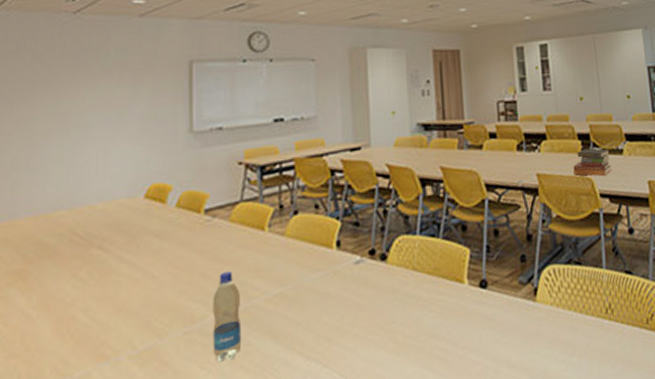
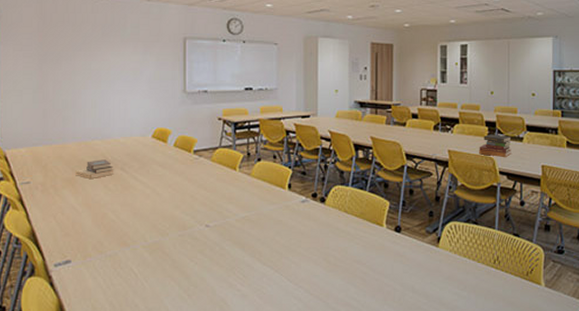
books: none [28,236,86,268] -> present [75,159,113,180]
bottle: present [212,271,242,362] -> none [199,196,219,258]

